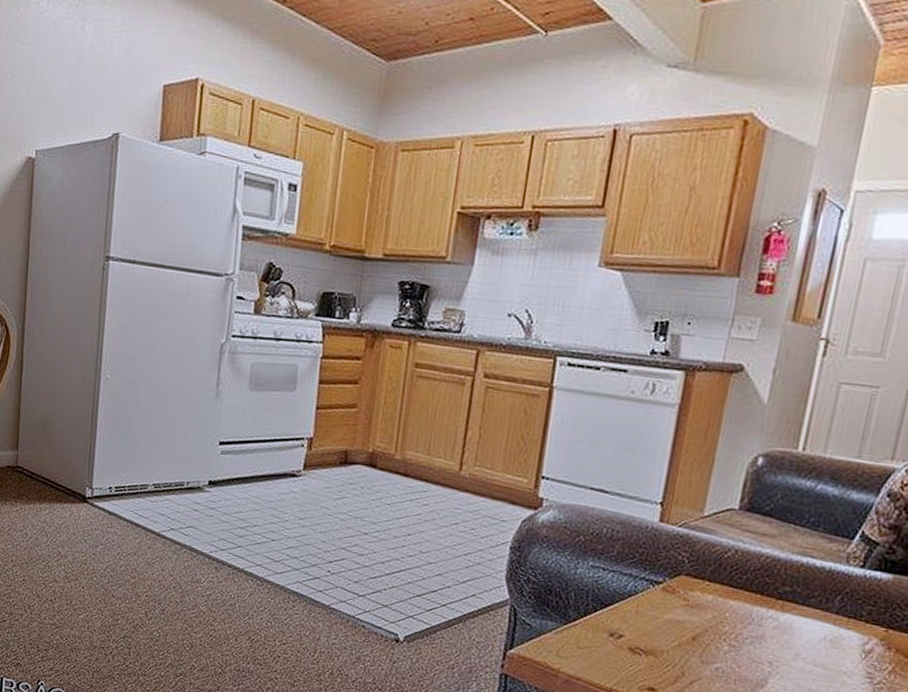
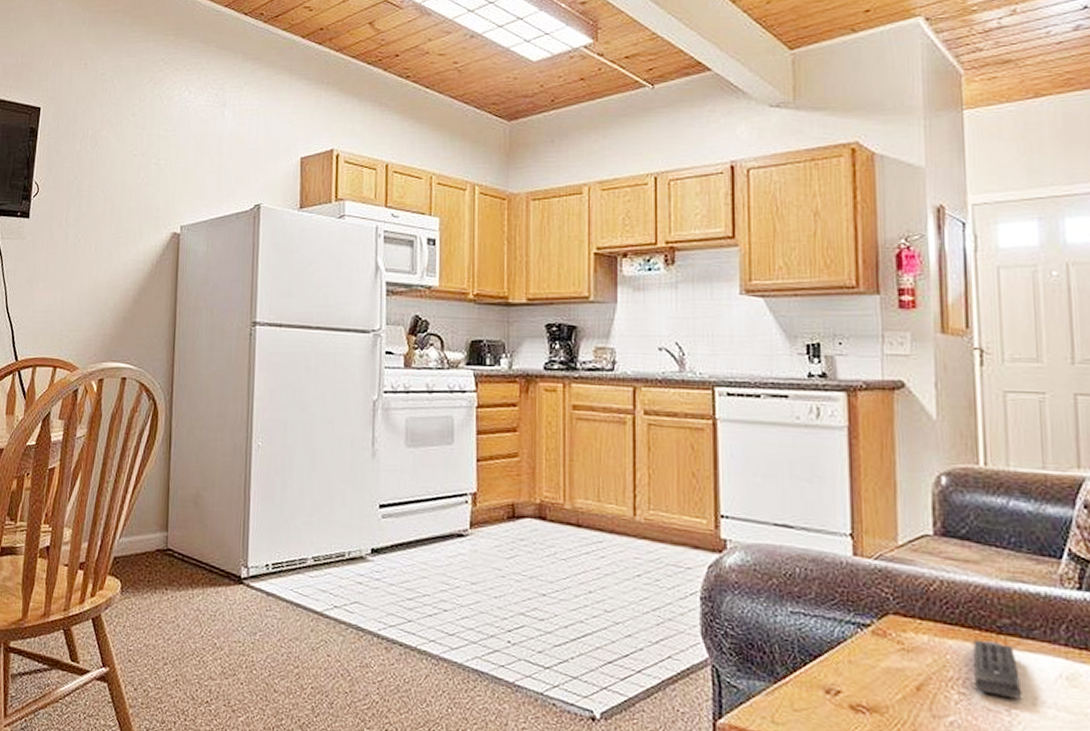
remote control: none [745,602,789,655] -> present [973,640,1023,700]

